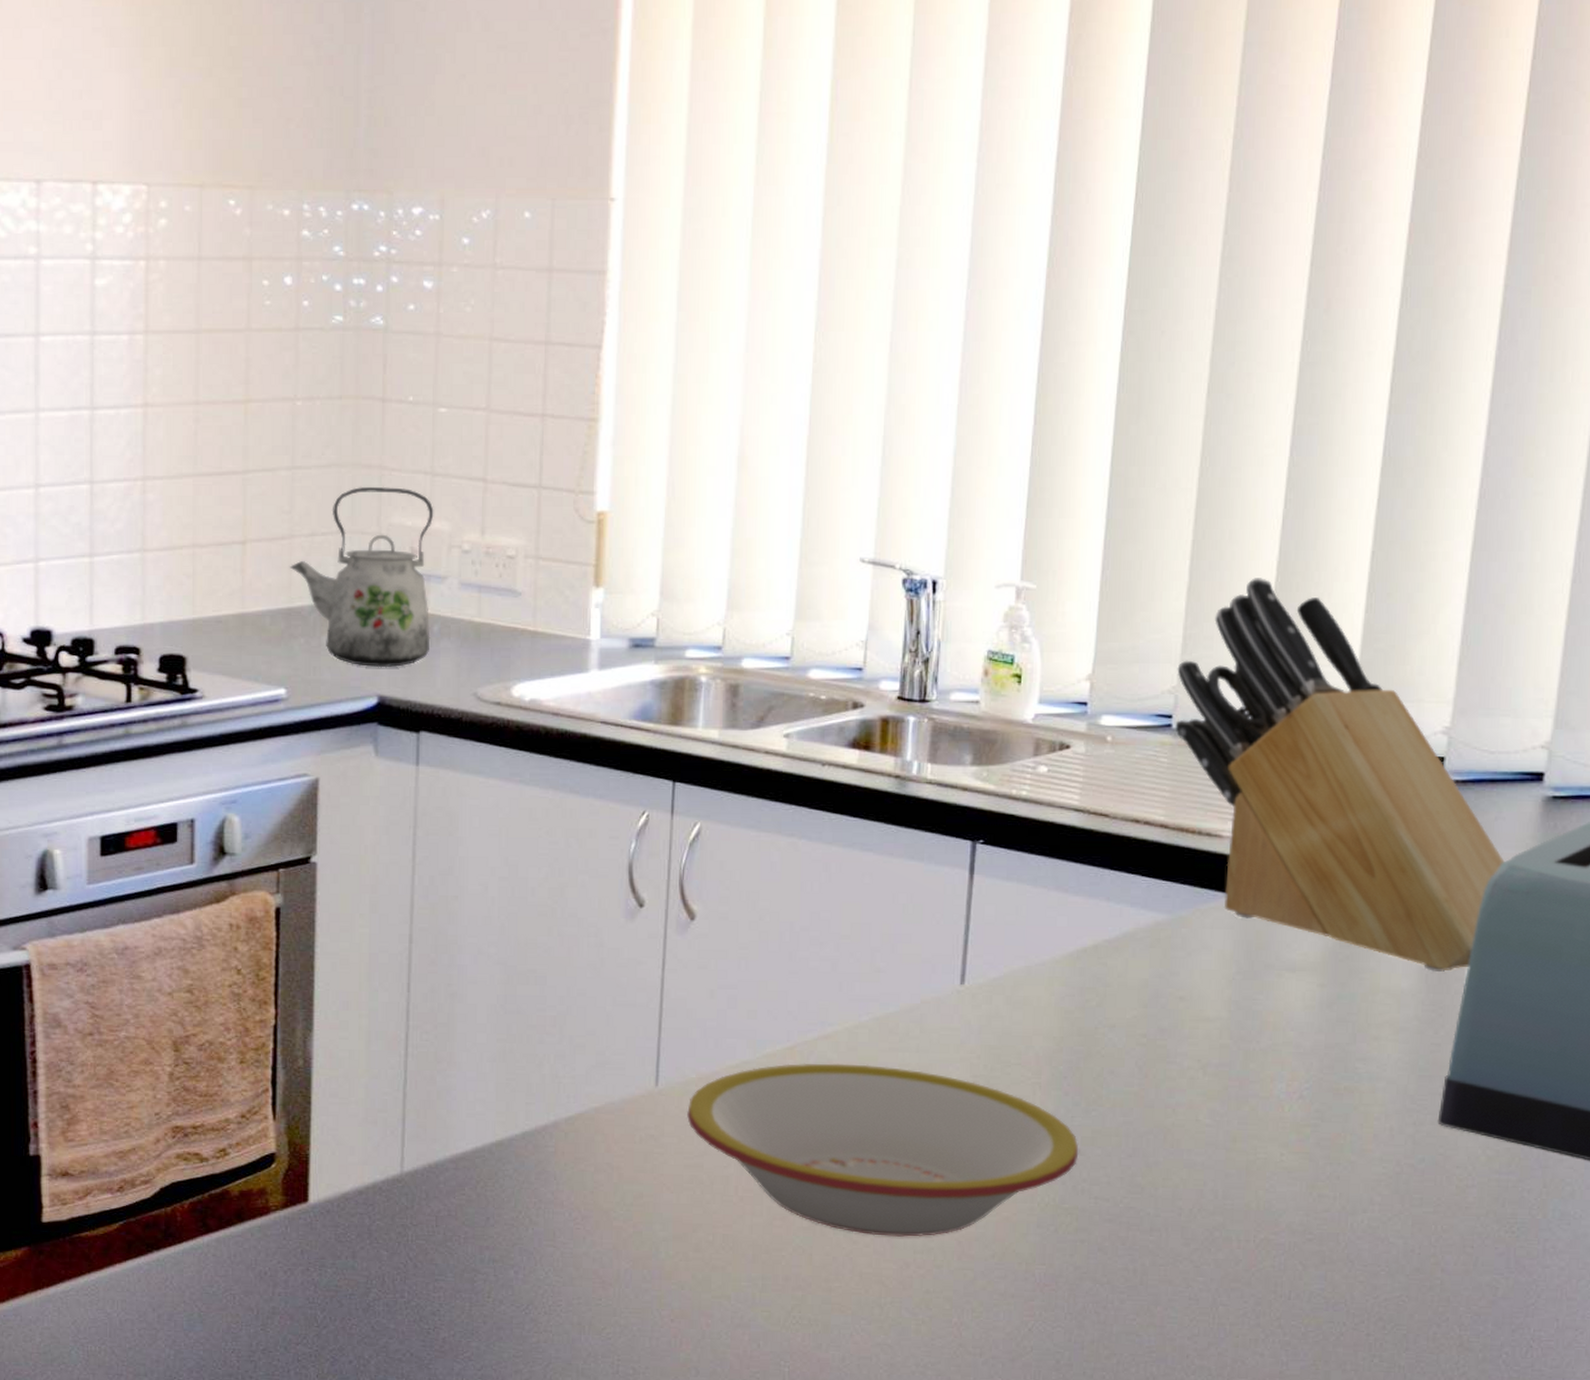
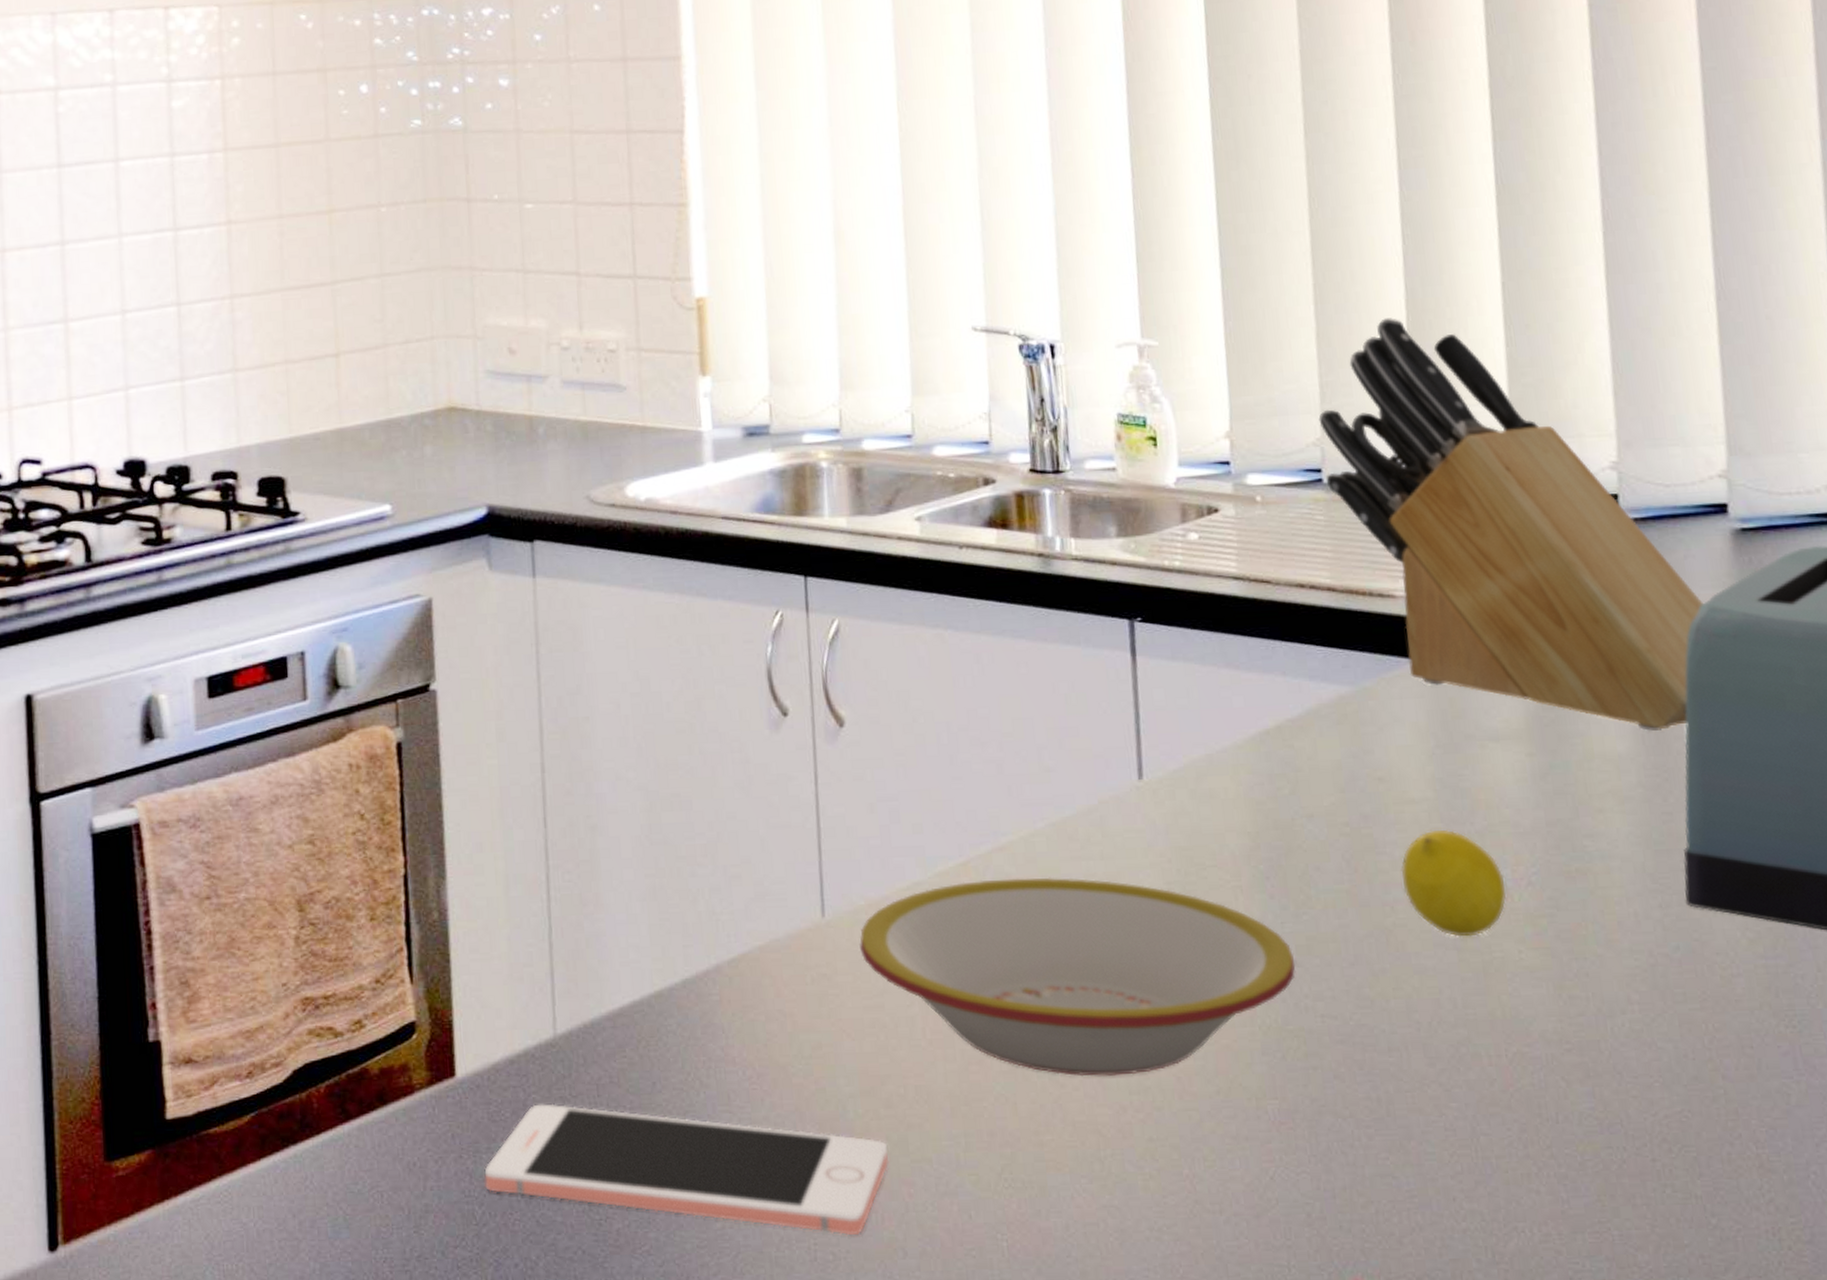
kettle: present [289,486,434,668] -> none [385,287,537,476]
cell phone: none [328,1229,693,1355] -> present [484,1103,890,1236]
fruit: none [1186,1045,1279,1139] -> present [1400,829,1507,937]

